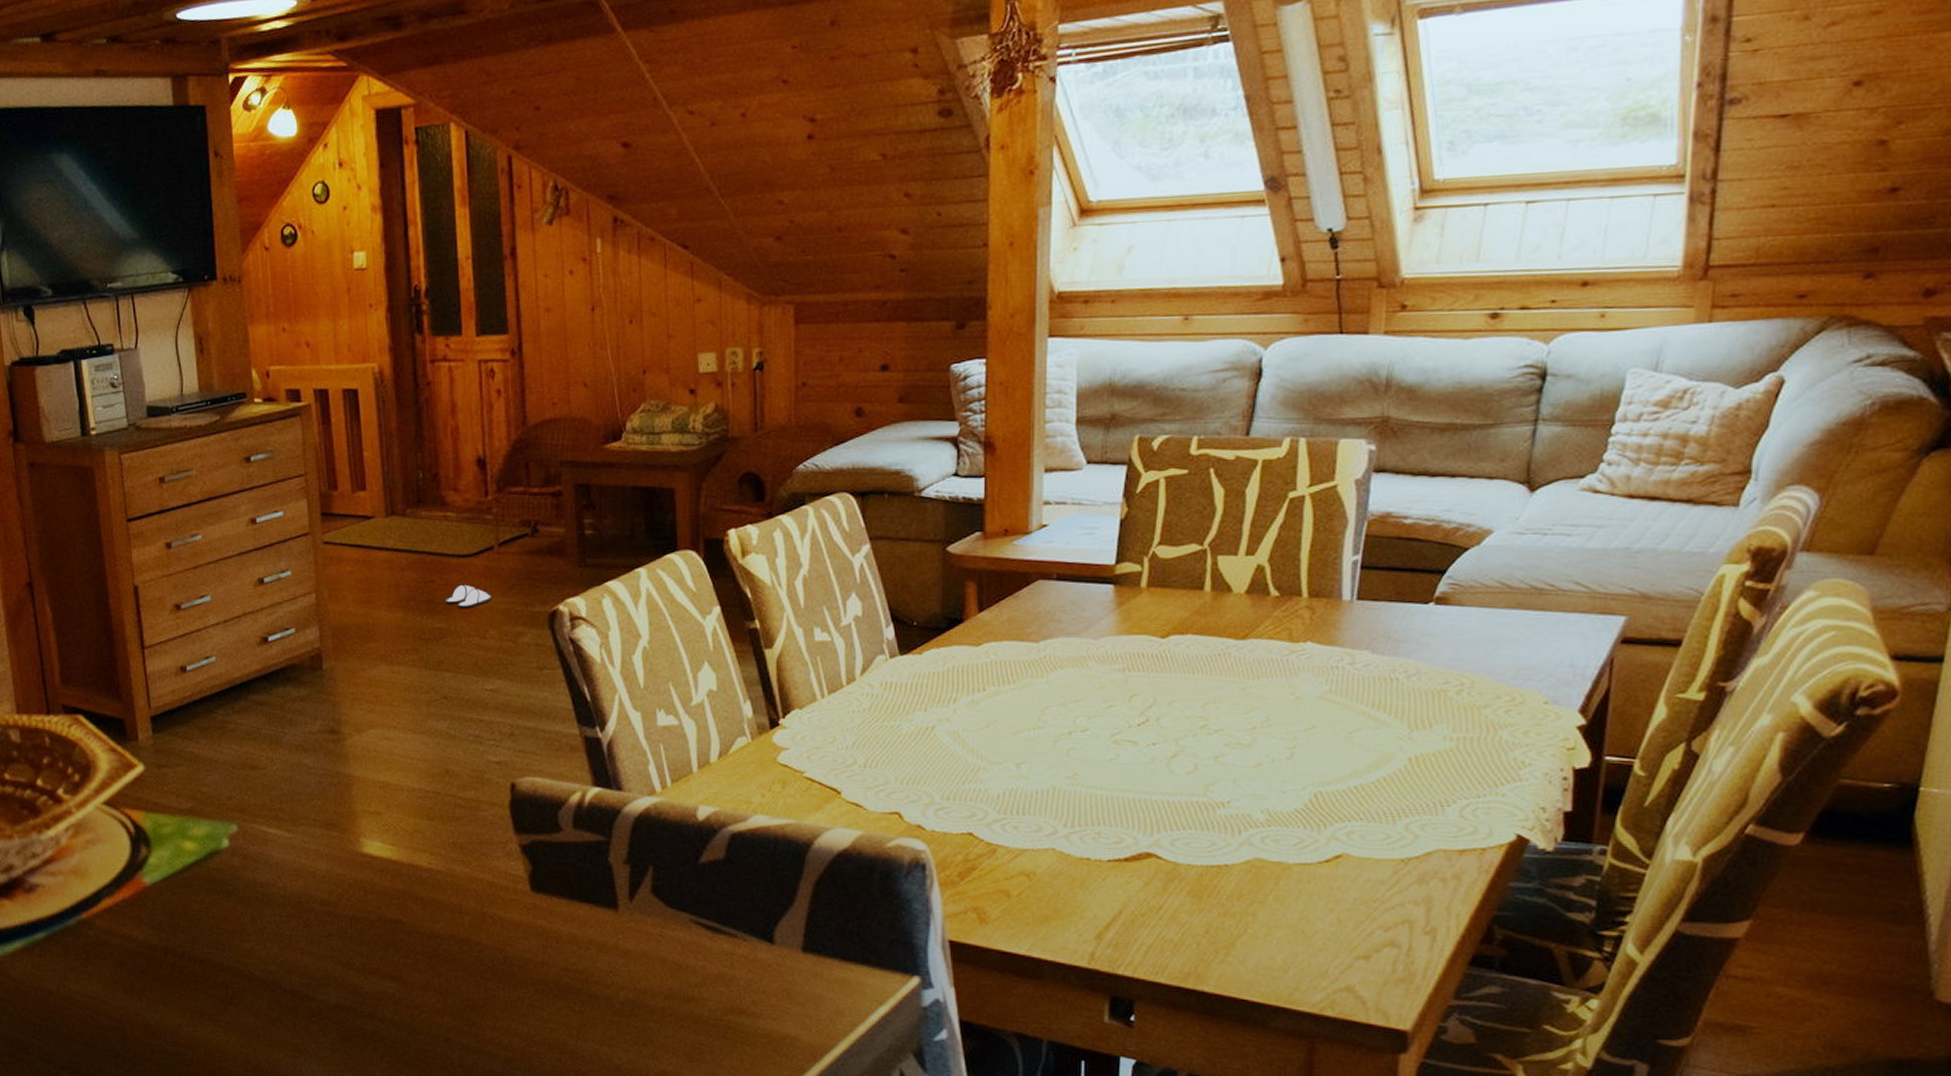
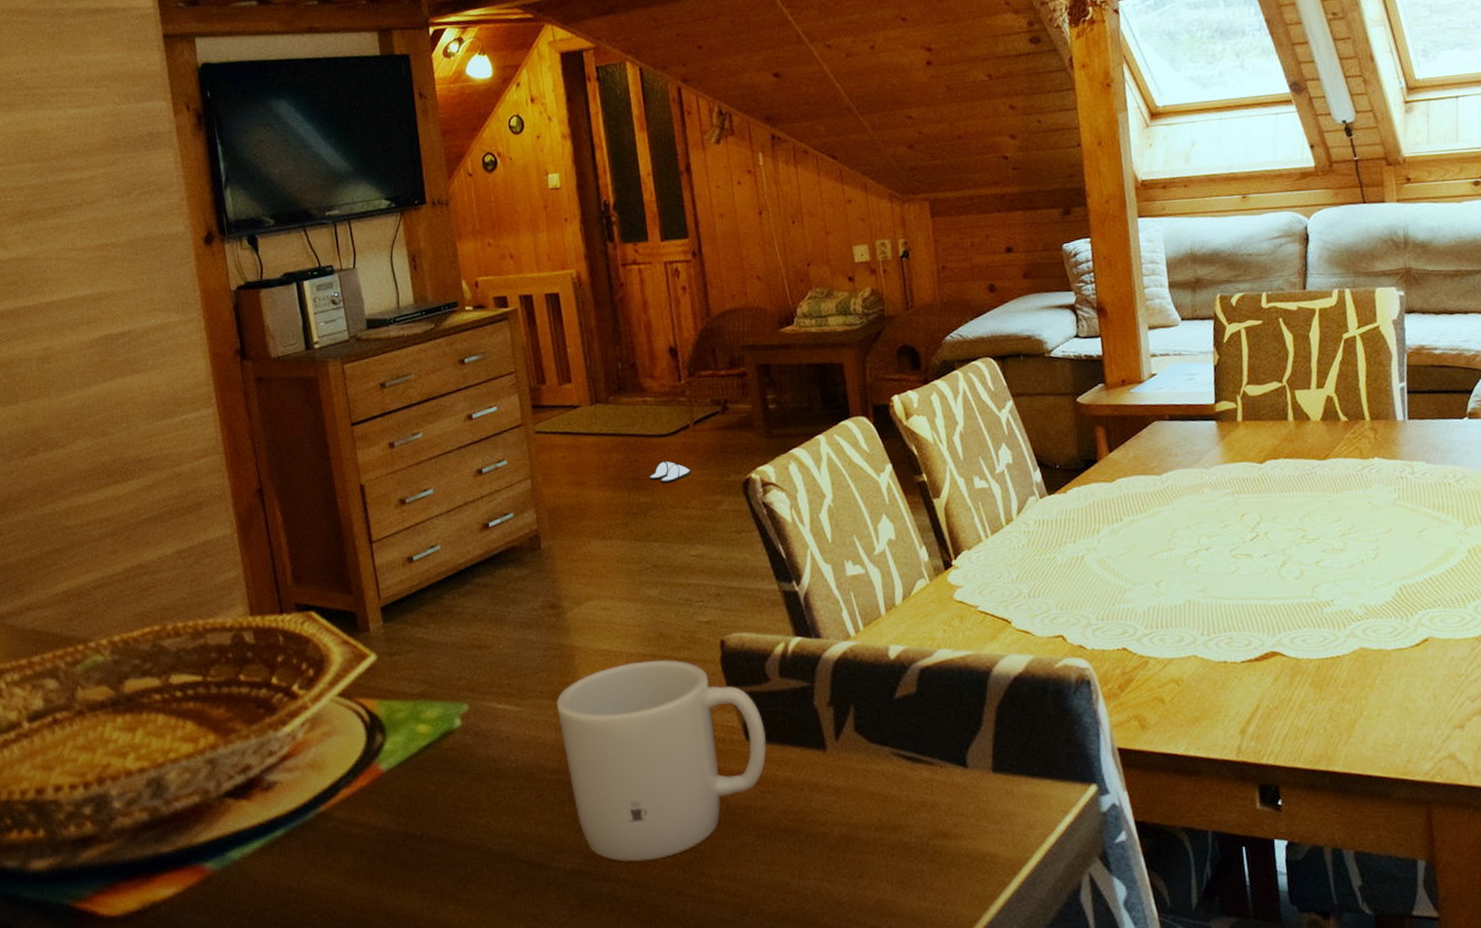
mug: none [330,797,554,1004] -> present [557,659,767,862]

